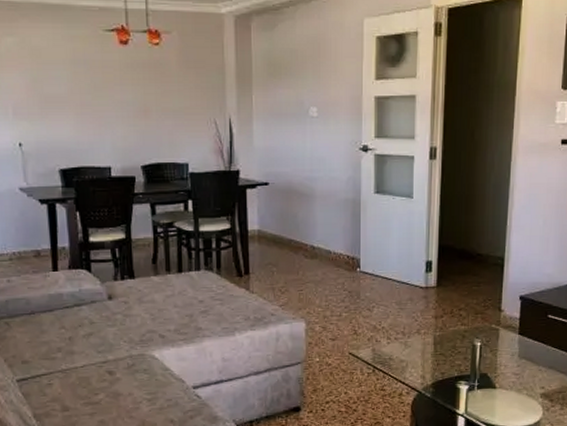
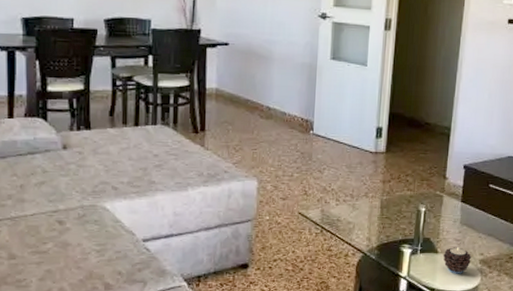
candle: none [501,381,532,409] -> present [443,247,471,274]

